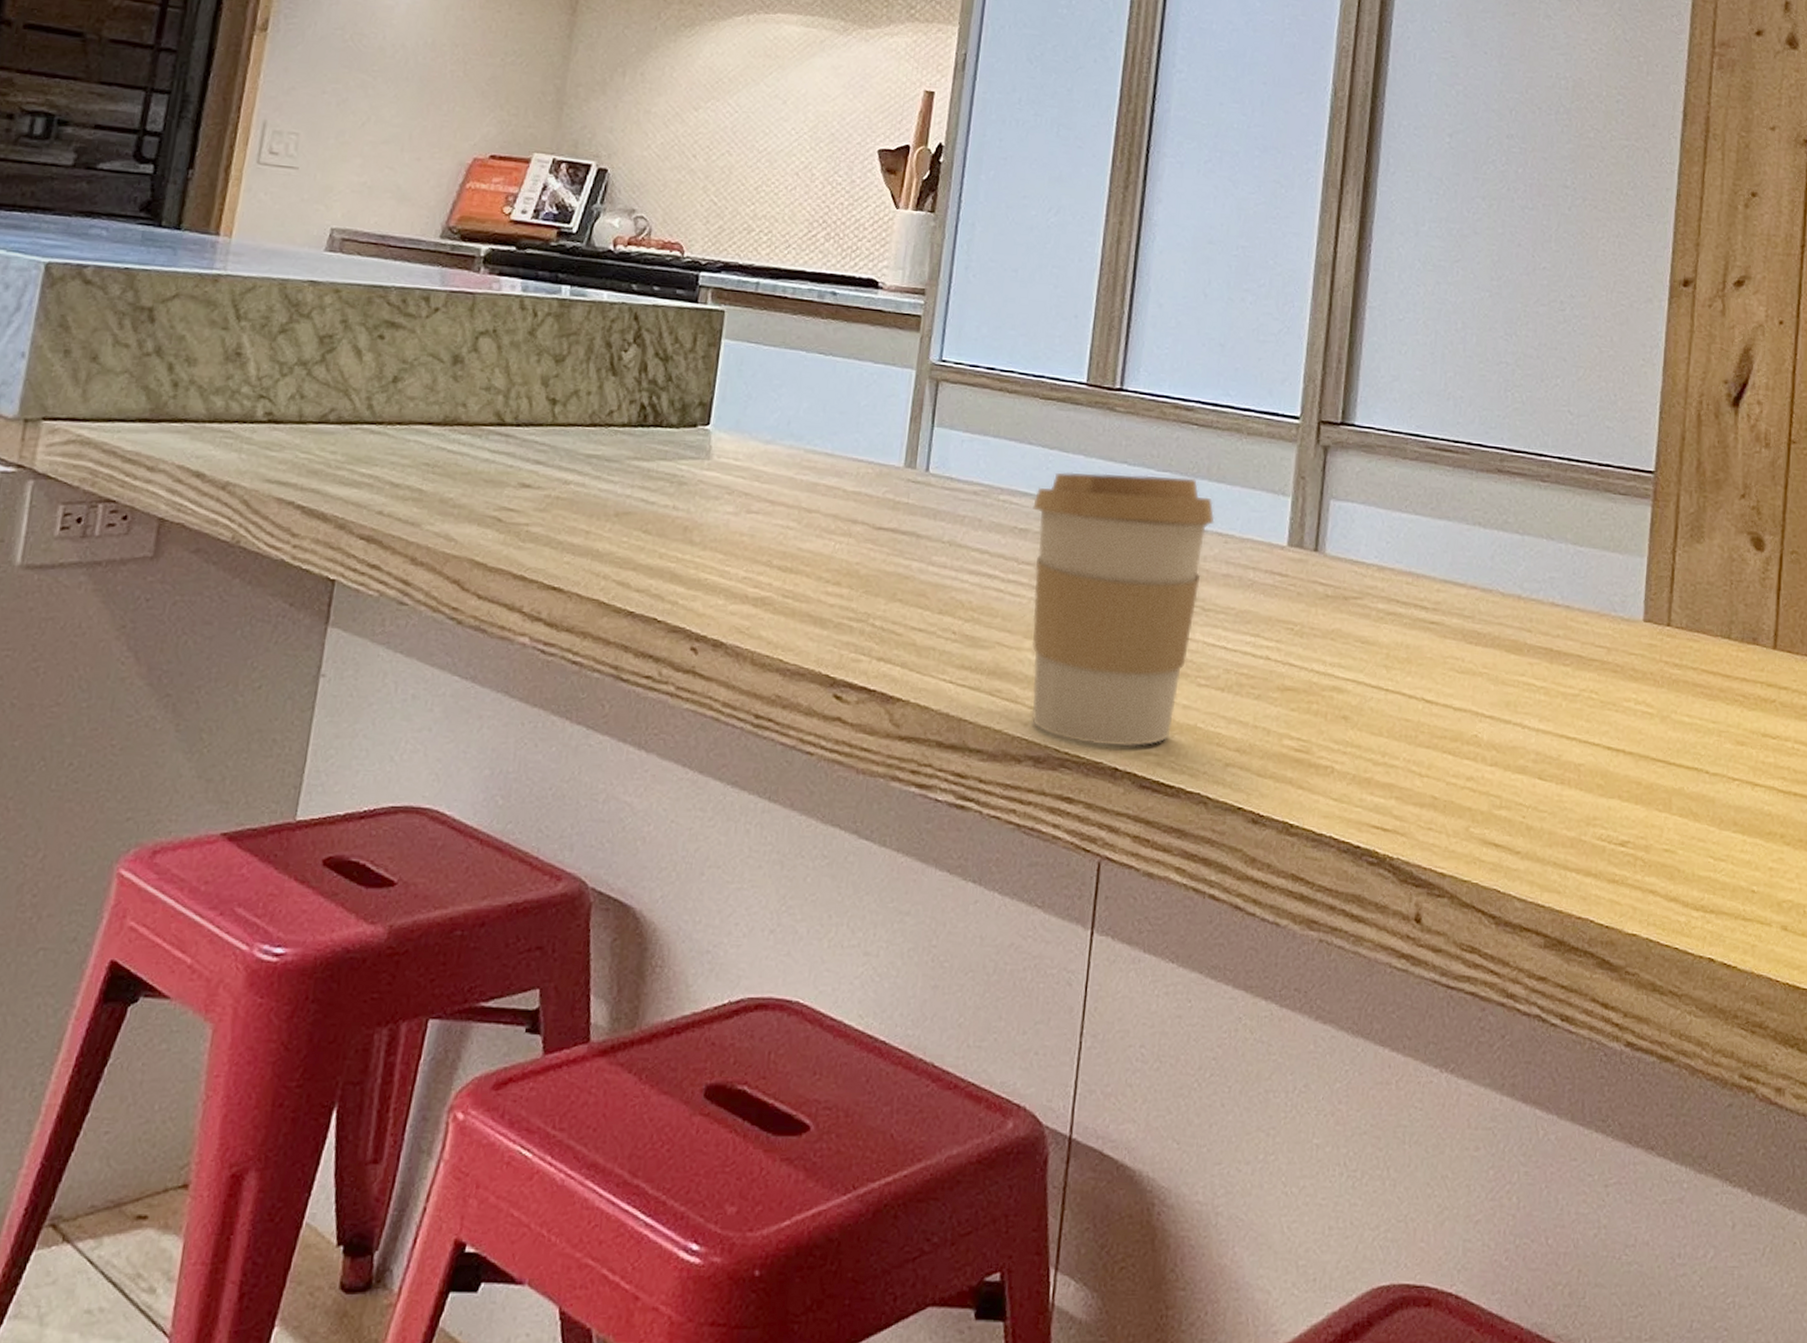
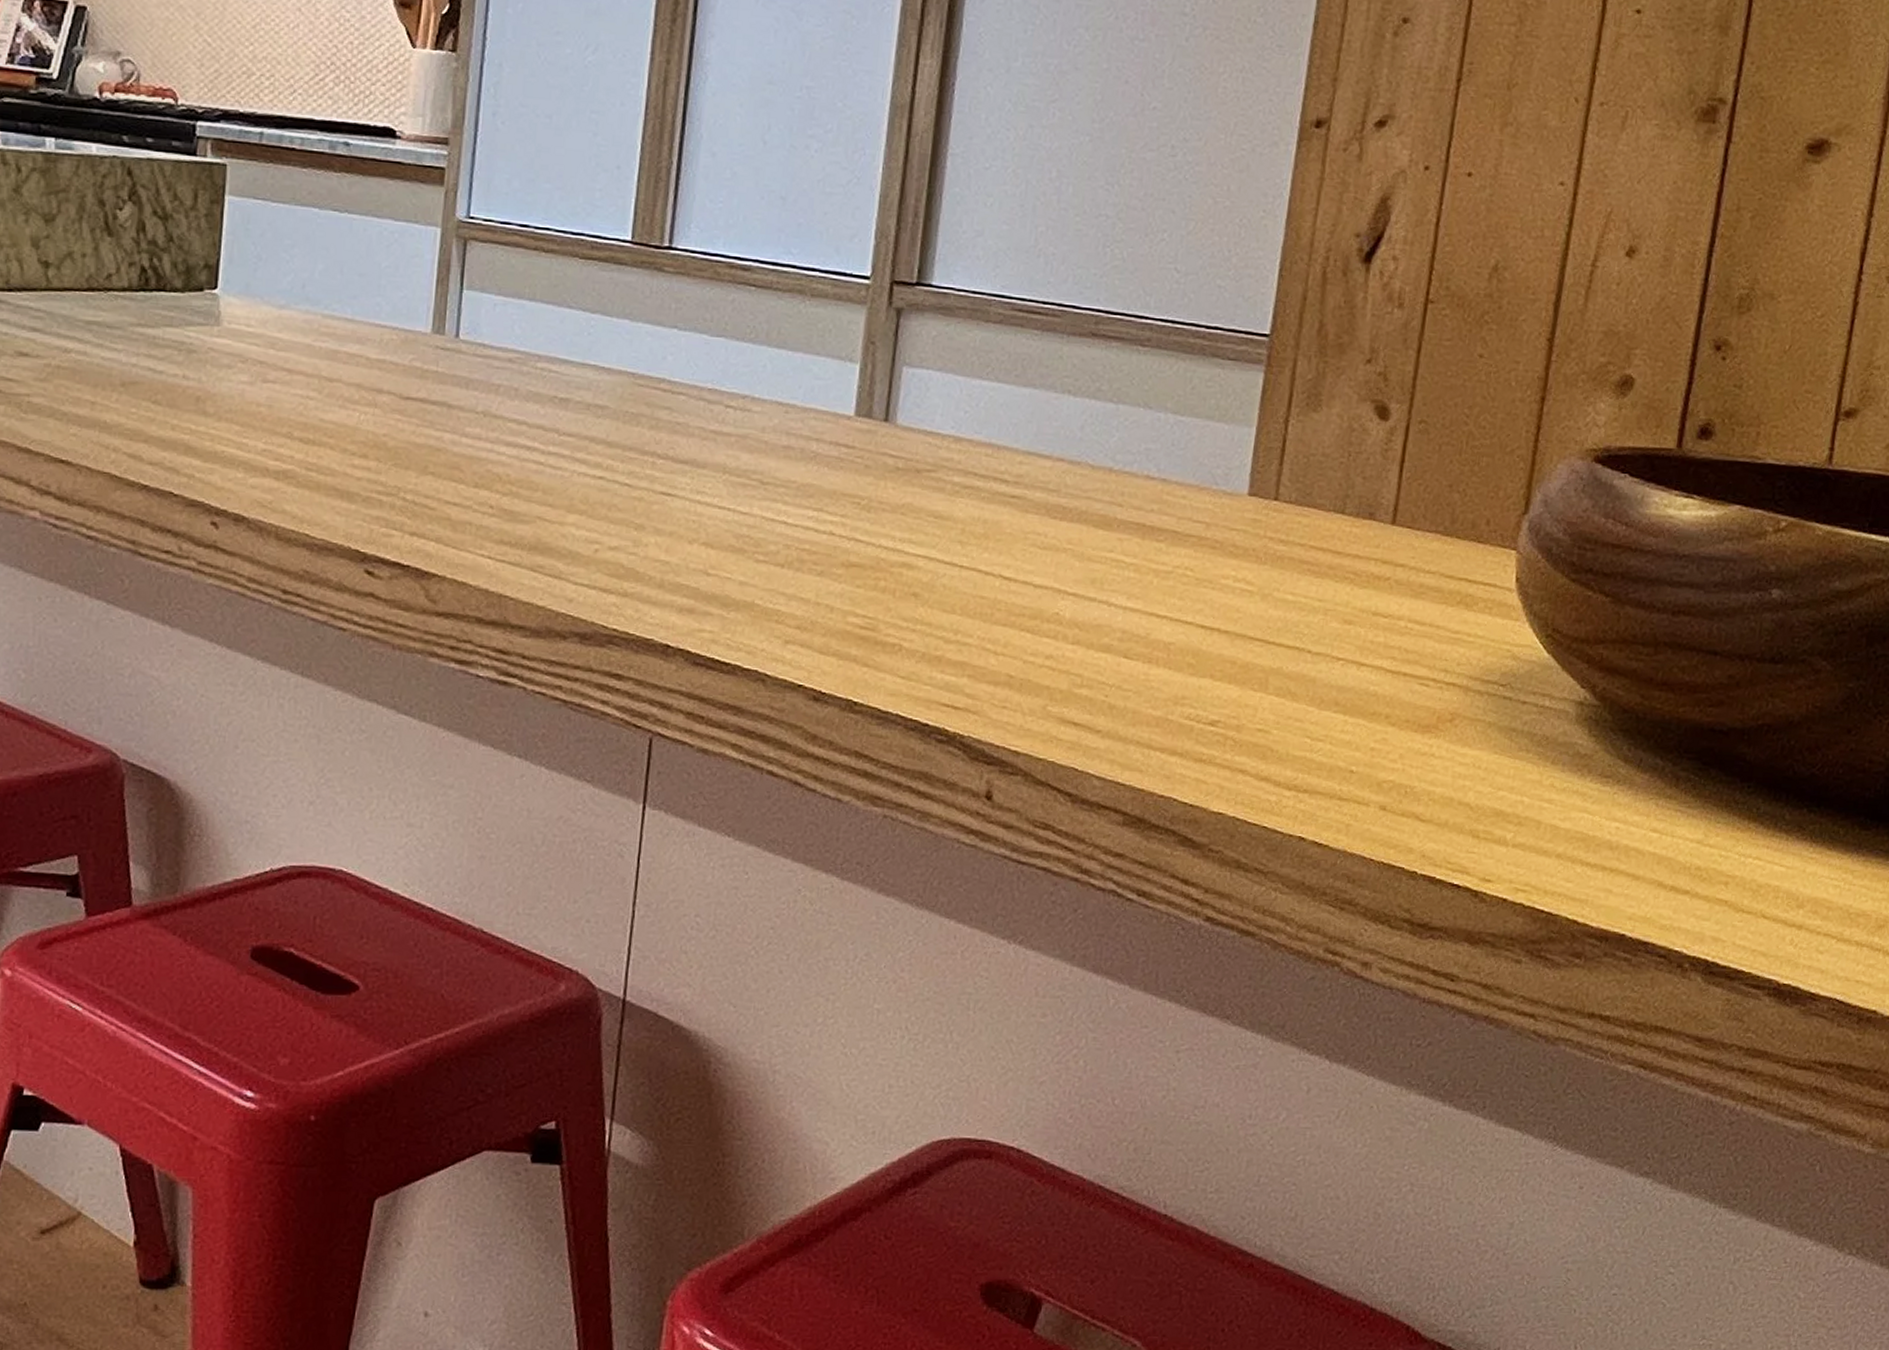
coffee cup: present [1031,472,1215,747] -> none [574,337,774,624]

